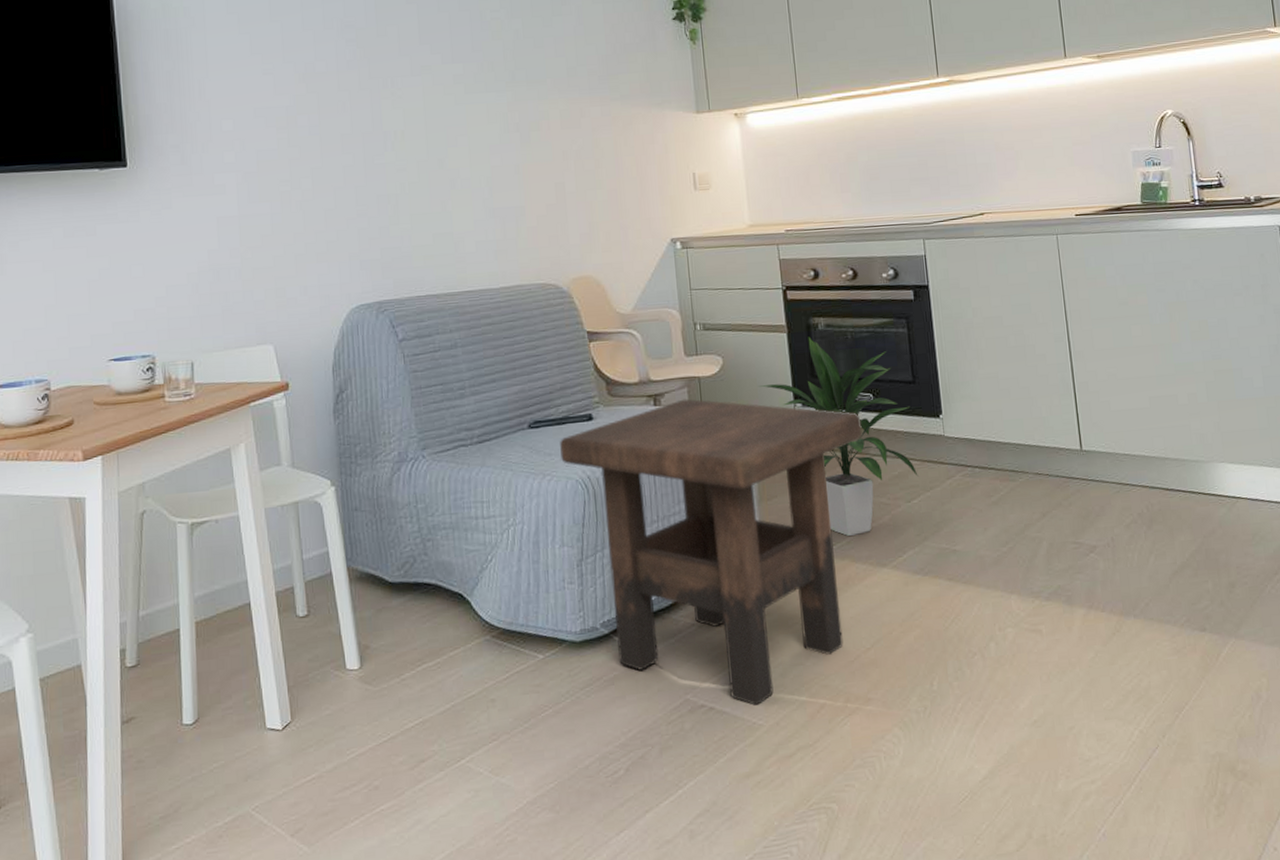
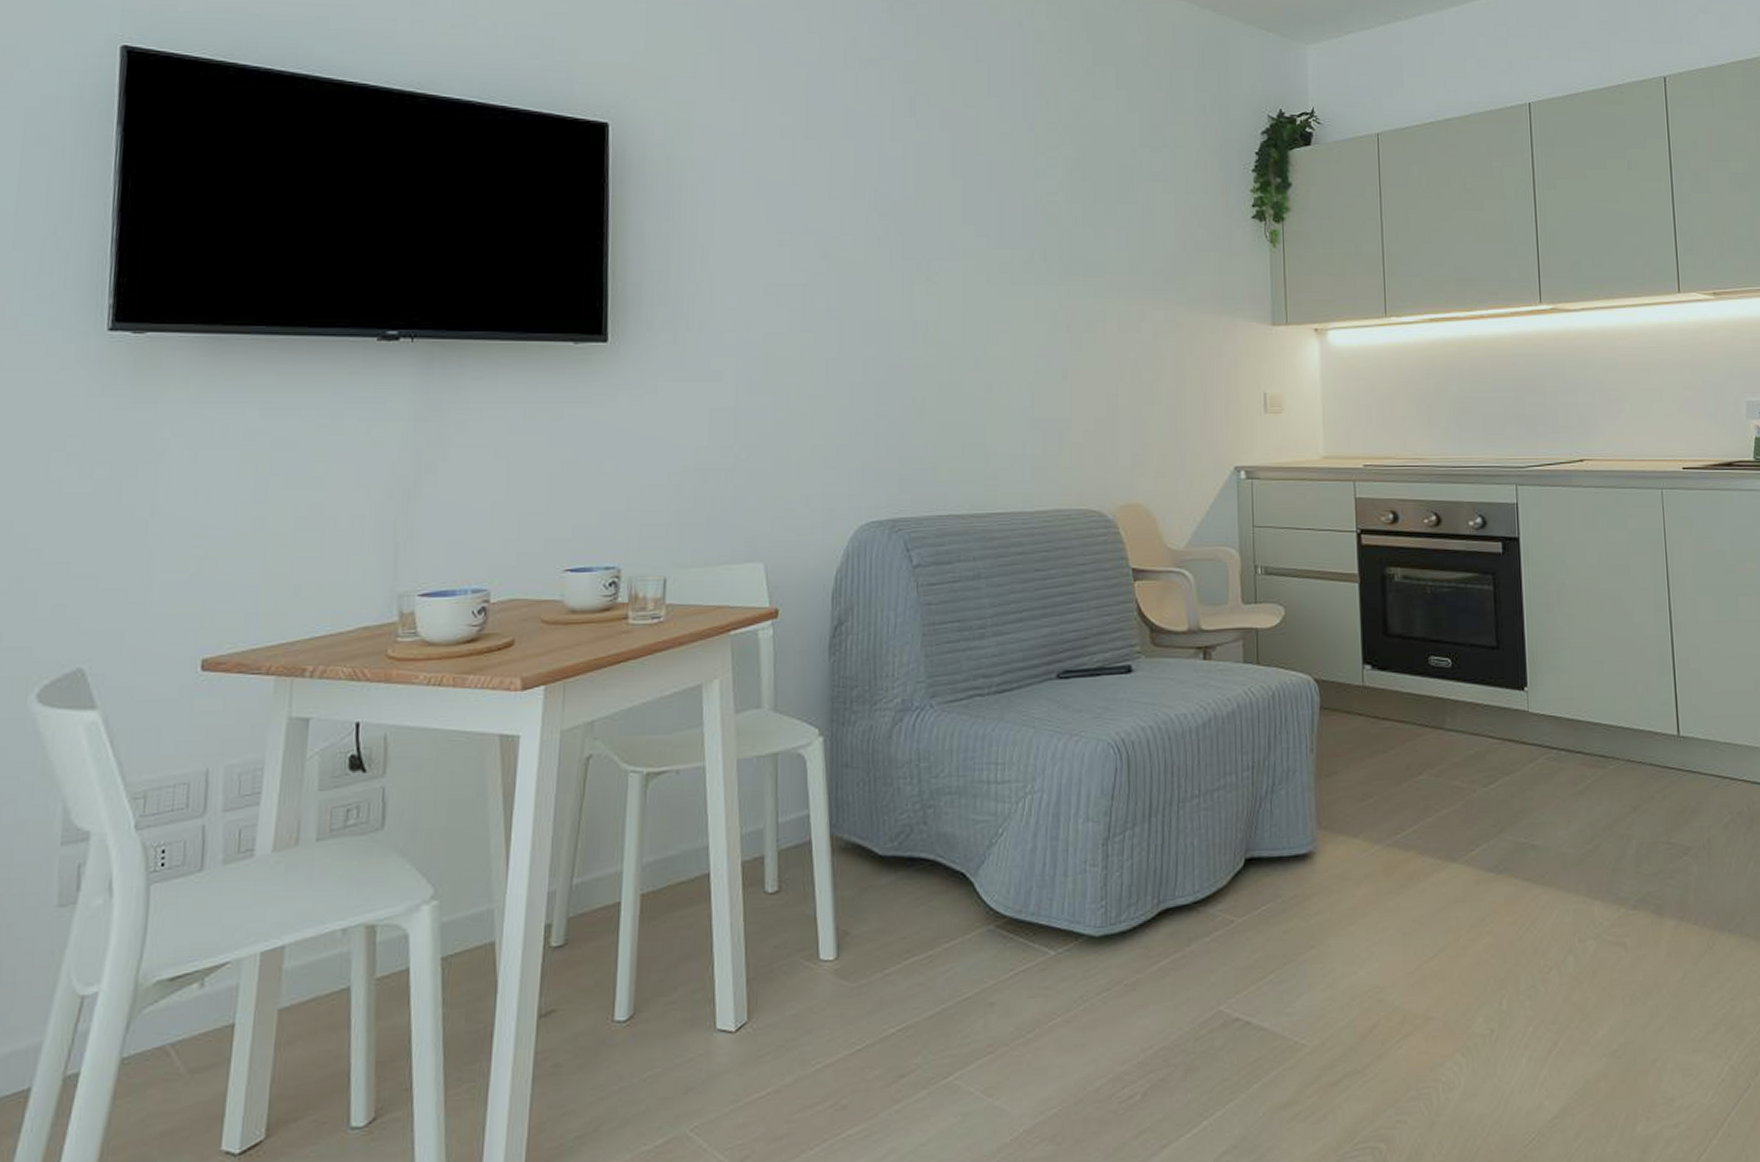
side table: present [560,398,862,705] -> none [1092,653,1437,1021]
indoor plant: present [758,336,918,536] -> none [1323,589,1497,823]

